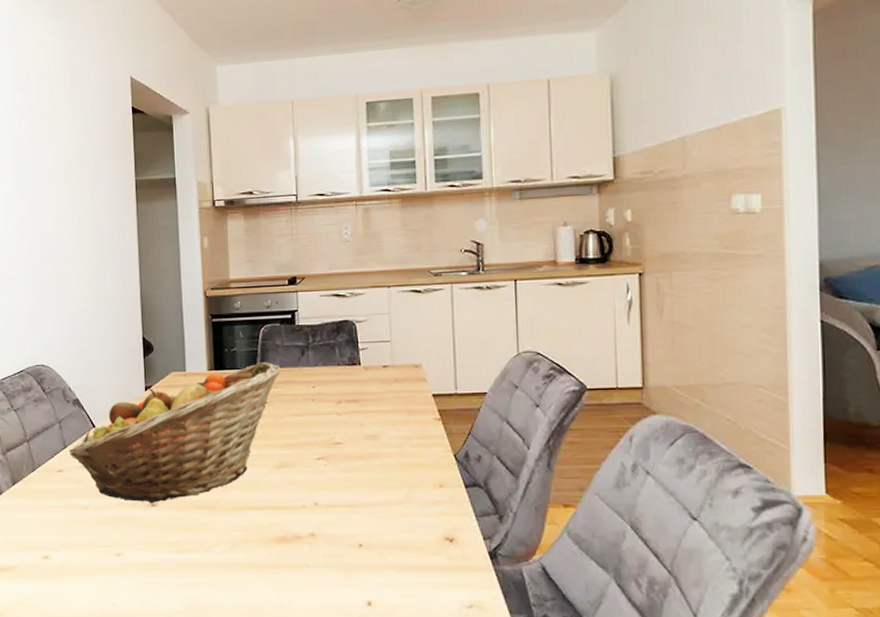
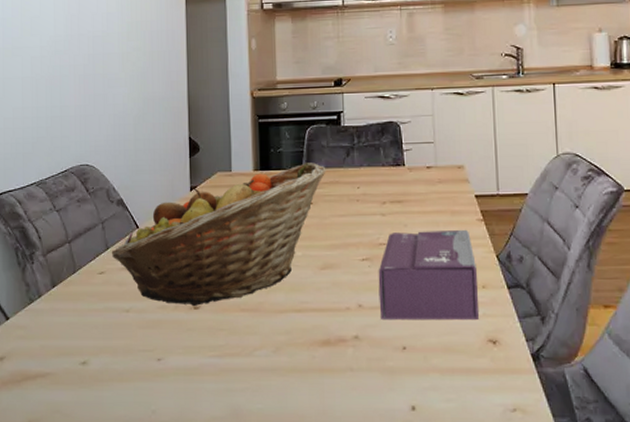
tissue box: none [334,428,435,518] -> present [378,229,479,319]

